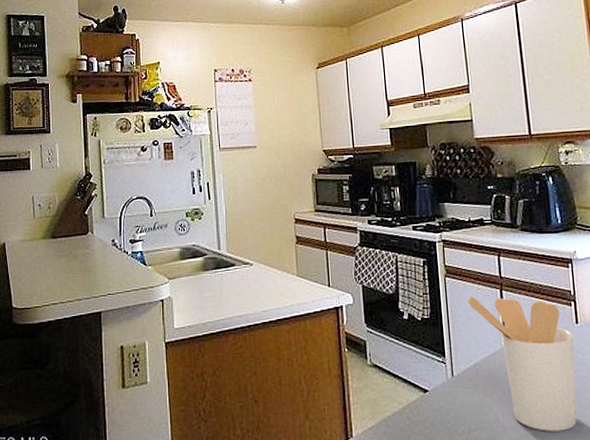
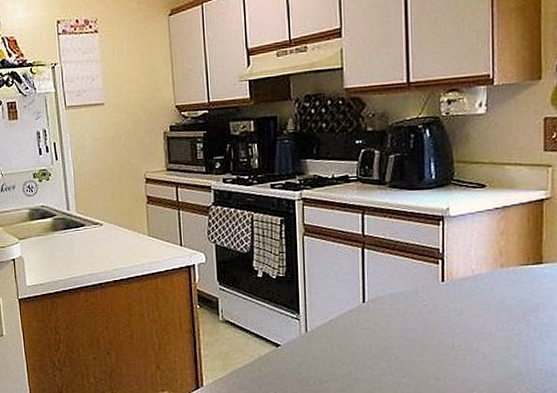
utensil holder: present [468,297,577,431] -> none [326,255,438,384]

